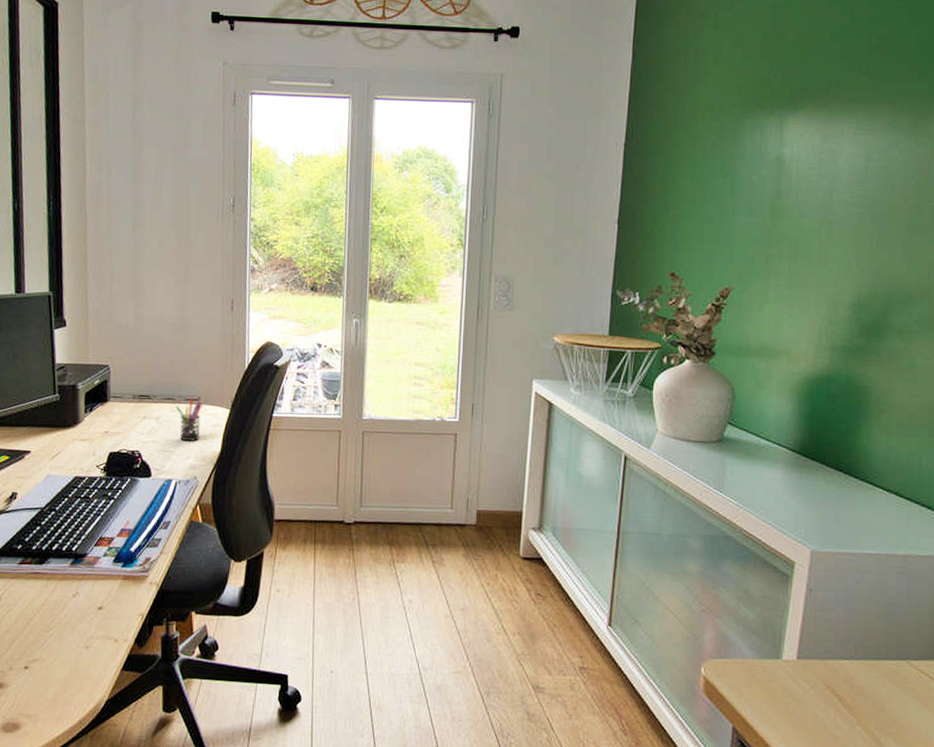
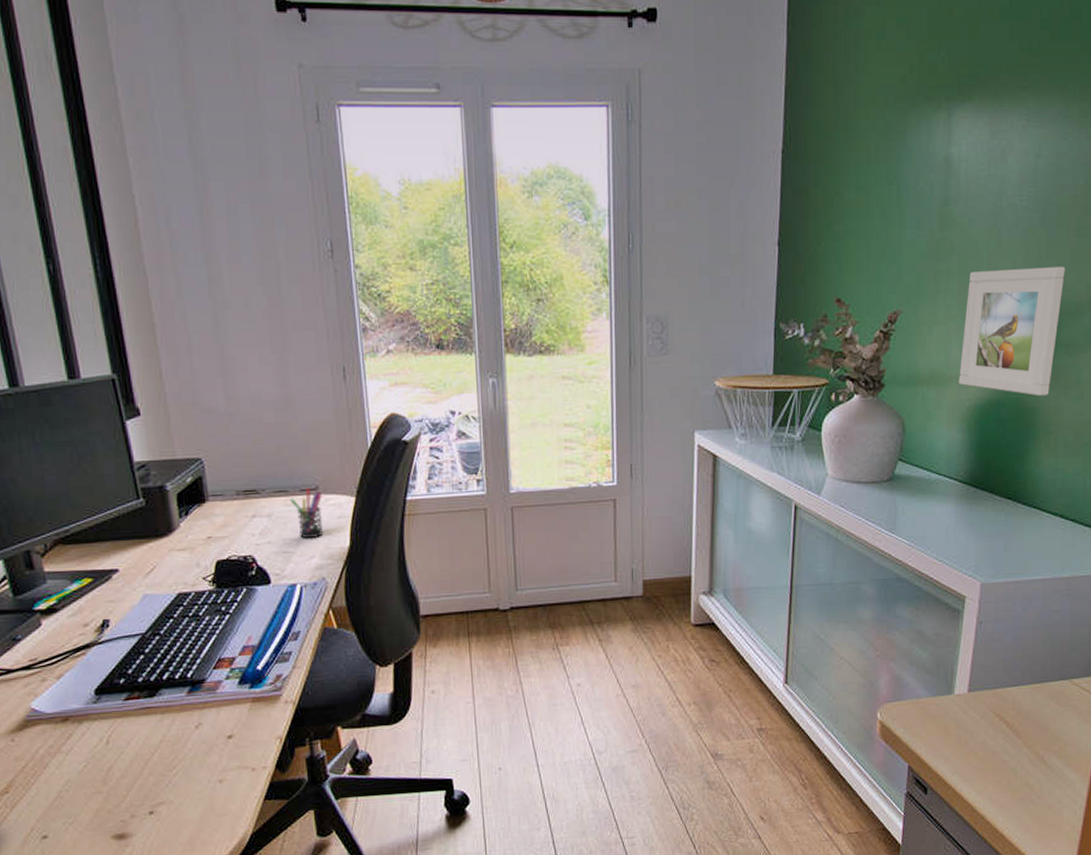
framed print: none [789,257,896,376] -> present [959,266,1065,397]

